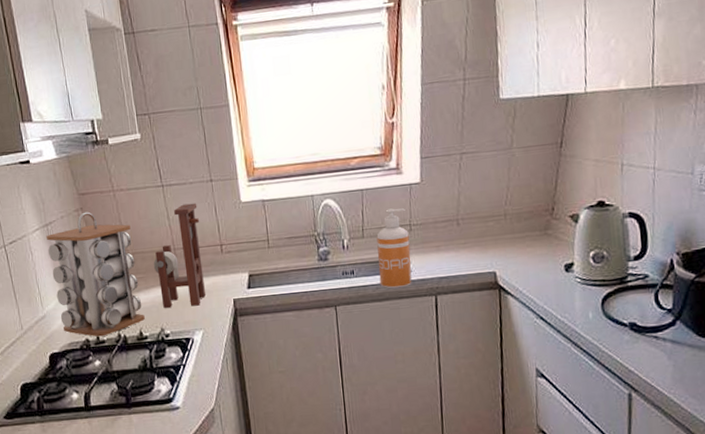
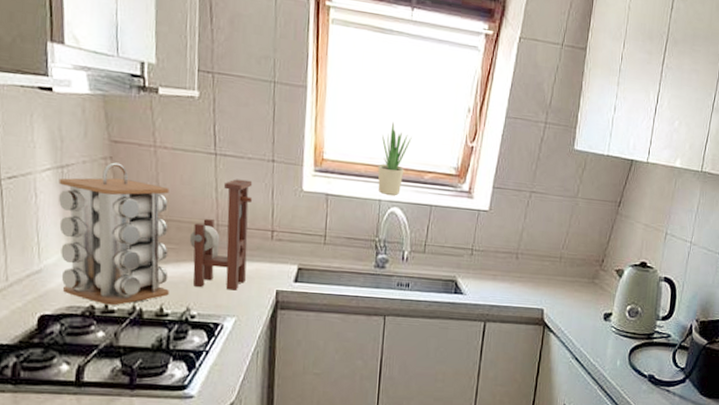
potted plant: none [304,117,332,189] -> present [377,122,412,195]
soap dispenser: present [376,208,412,289] -> none [433,229,471,309]

